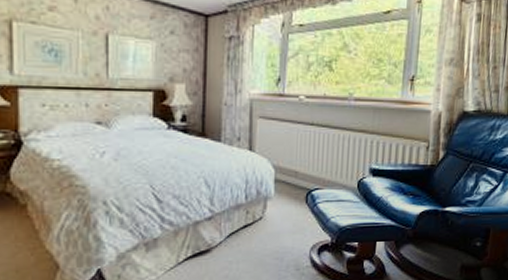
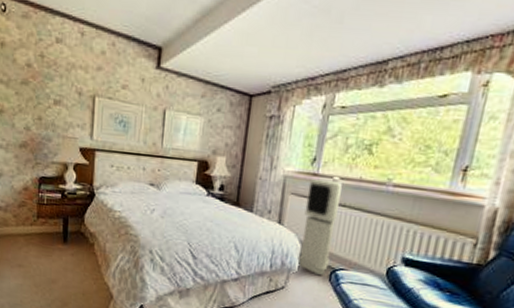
air purifier: none [273,99,308,198] -> present [297,179,342,275]

